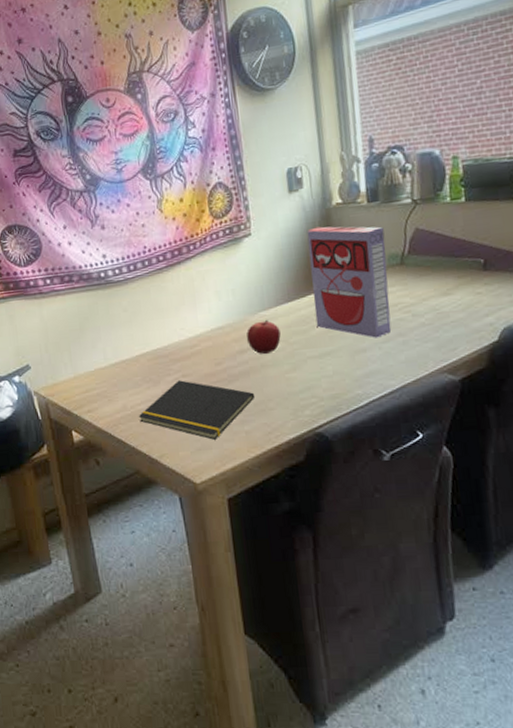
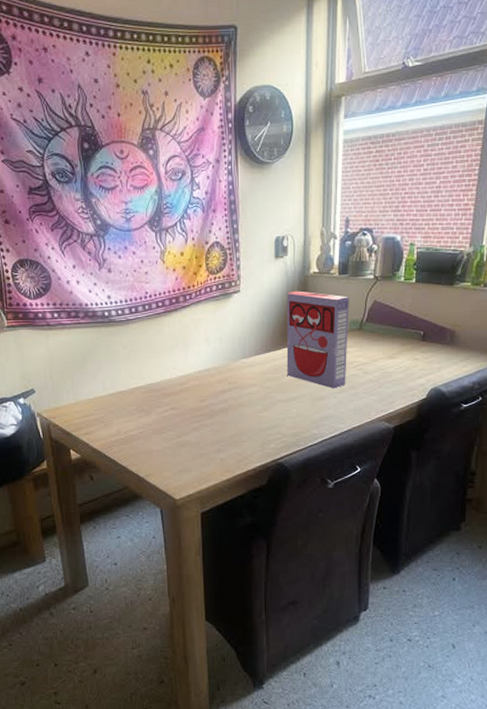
notepad: present [138,380,256,440] -> none [130,412,231,464]
fruit: present [246,319,281,354] -> none [228,366,257,395]

